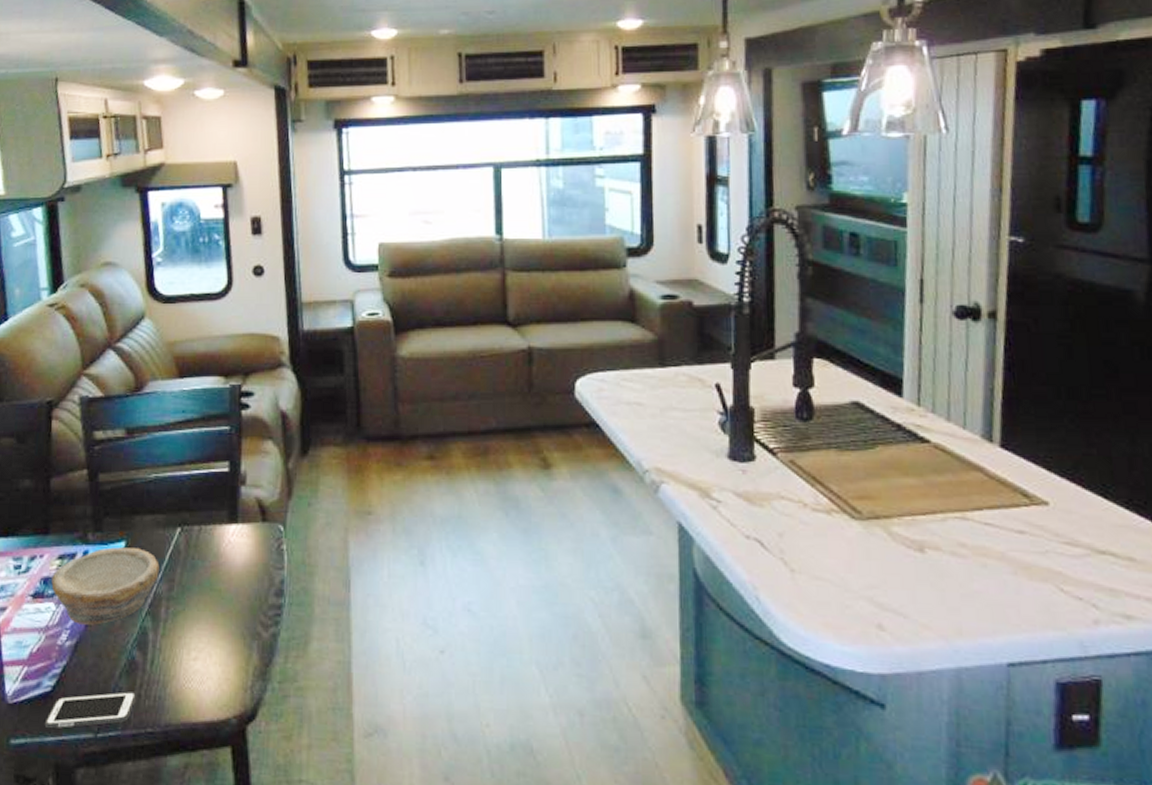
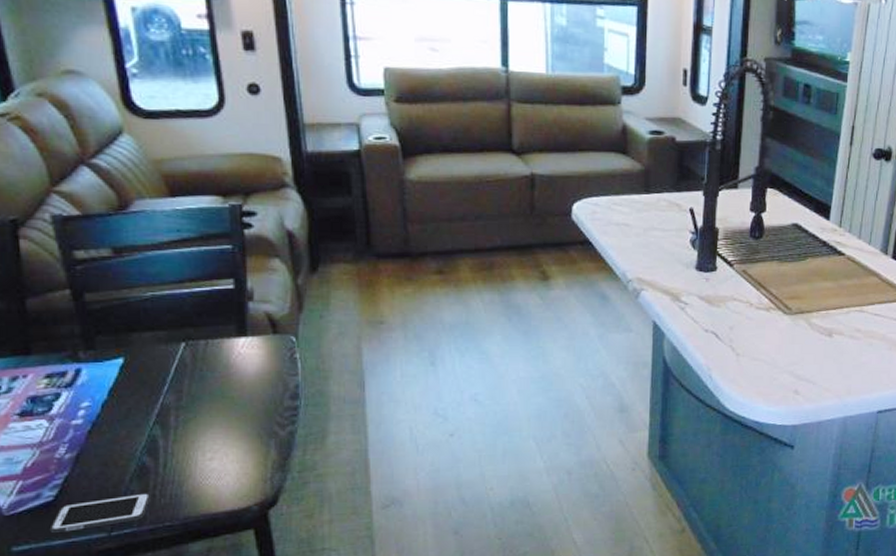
bowl: present [51,547,160,625] -> none [40,364,165,438]

